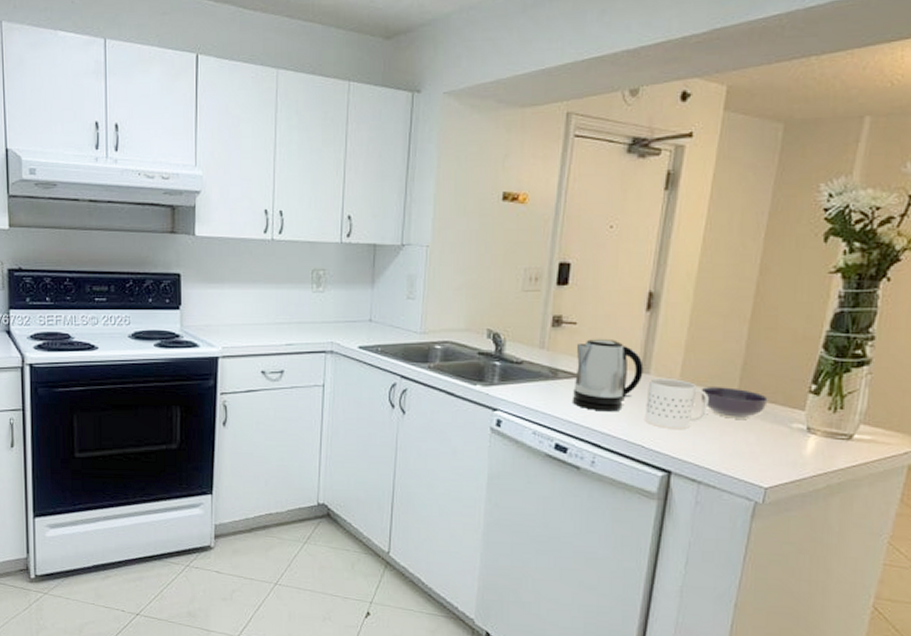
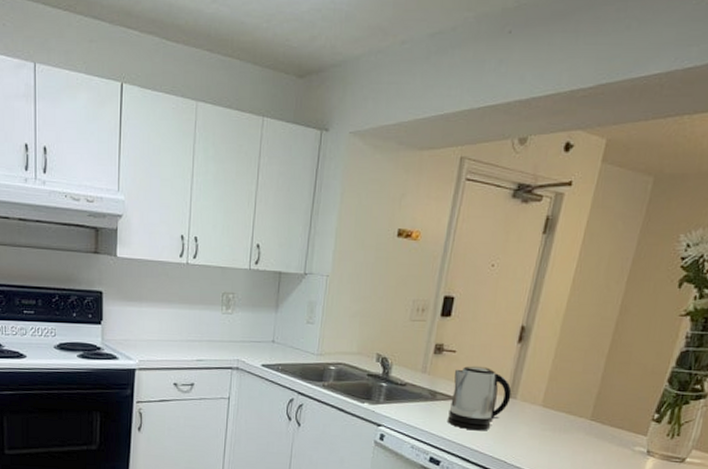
mug: present [644,379,709,430] -> none [508,403,566,449]
bowl: present [700,387,768,419] -> none [558,412,617,441]

